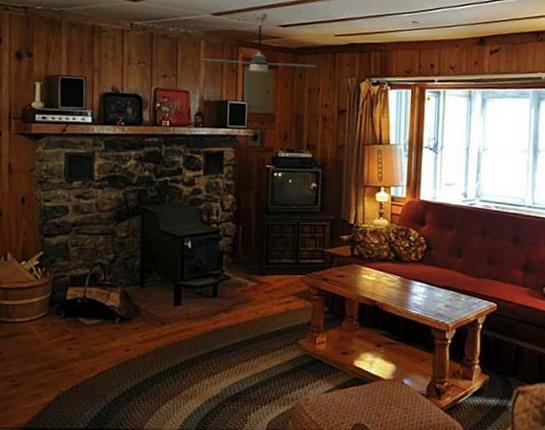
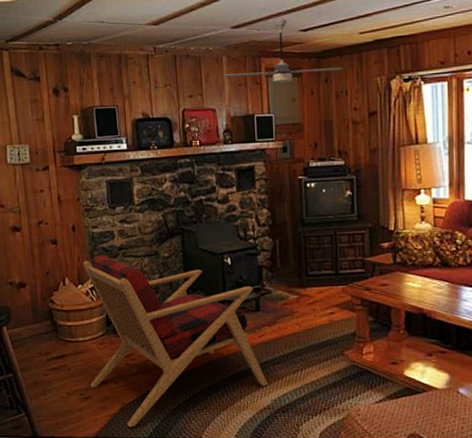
armchair: none [24,230,219,418] -> present [83,255,268,428]

